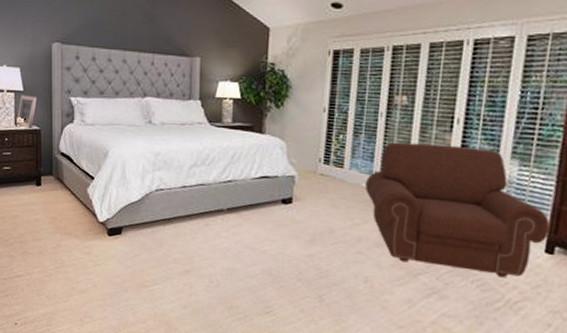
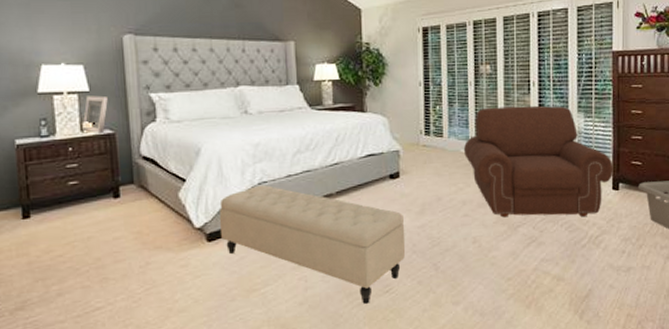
bench: none [120,191,293,320] -> present [219,184,406,304]

